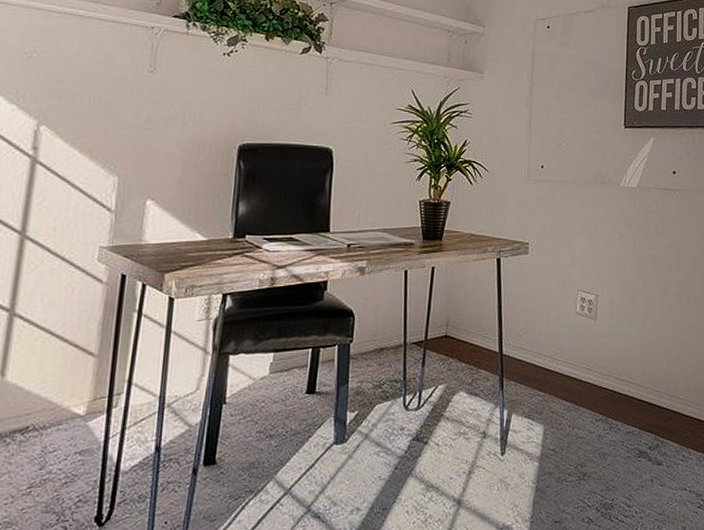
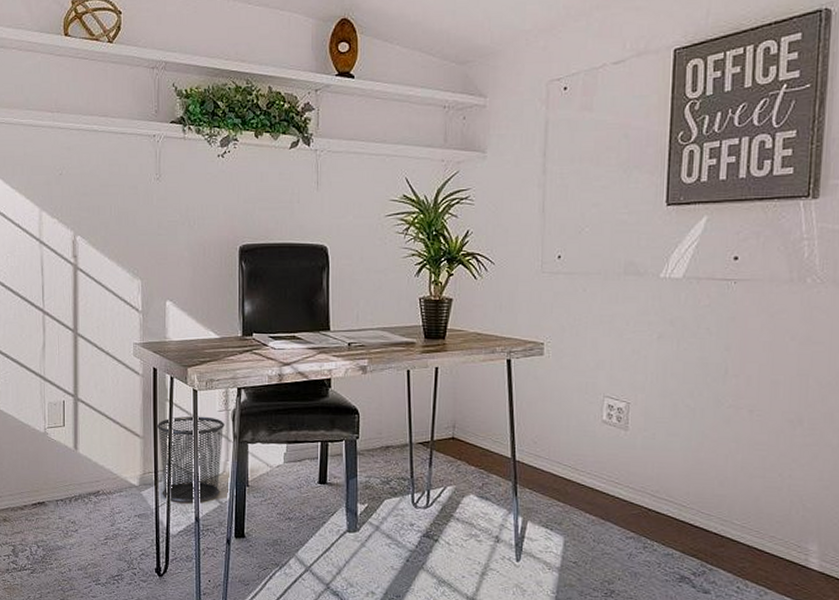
waste bin: none [115,327,204,430] -> present [156,416,225,503]

